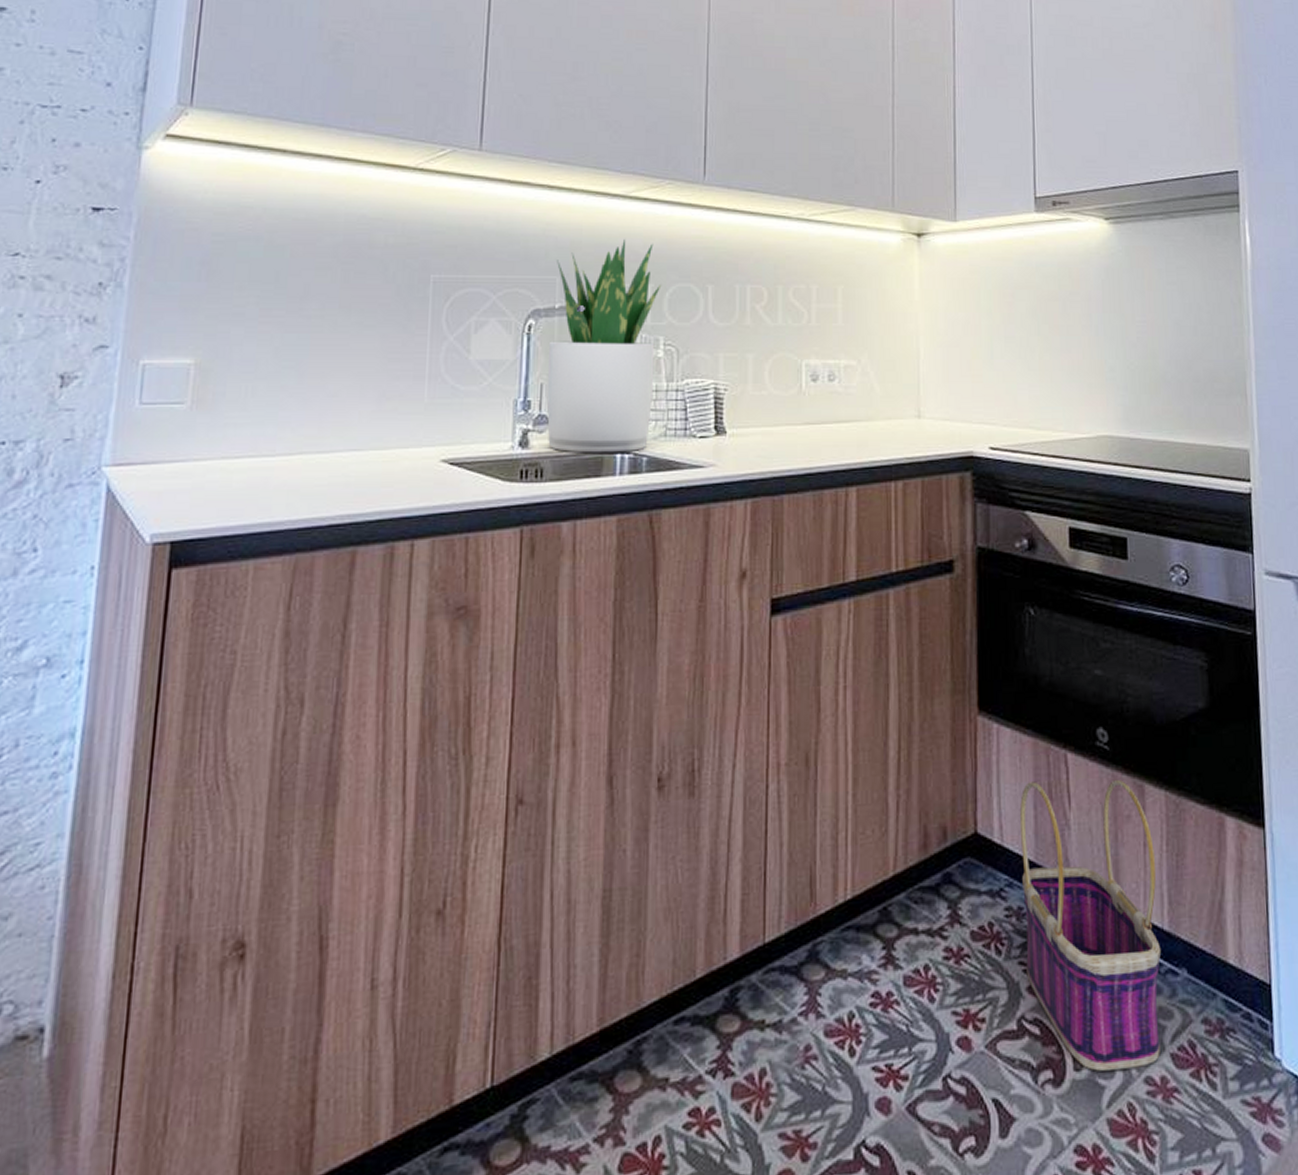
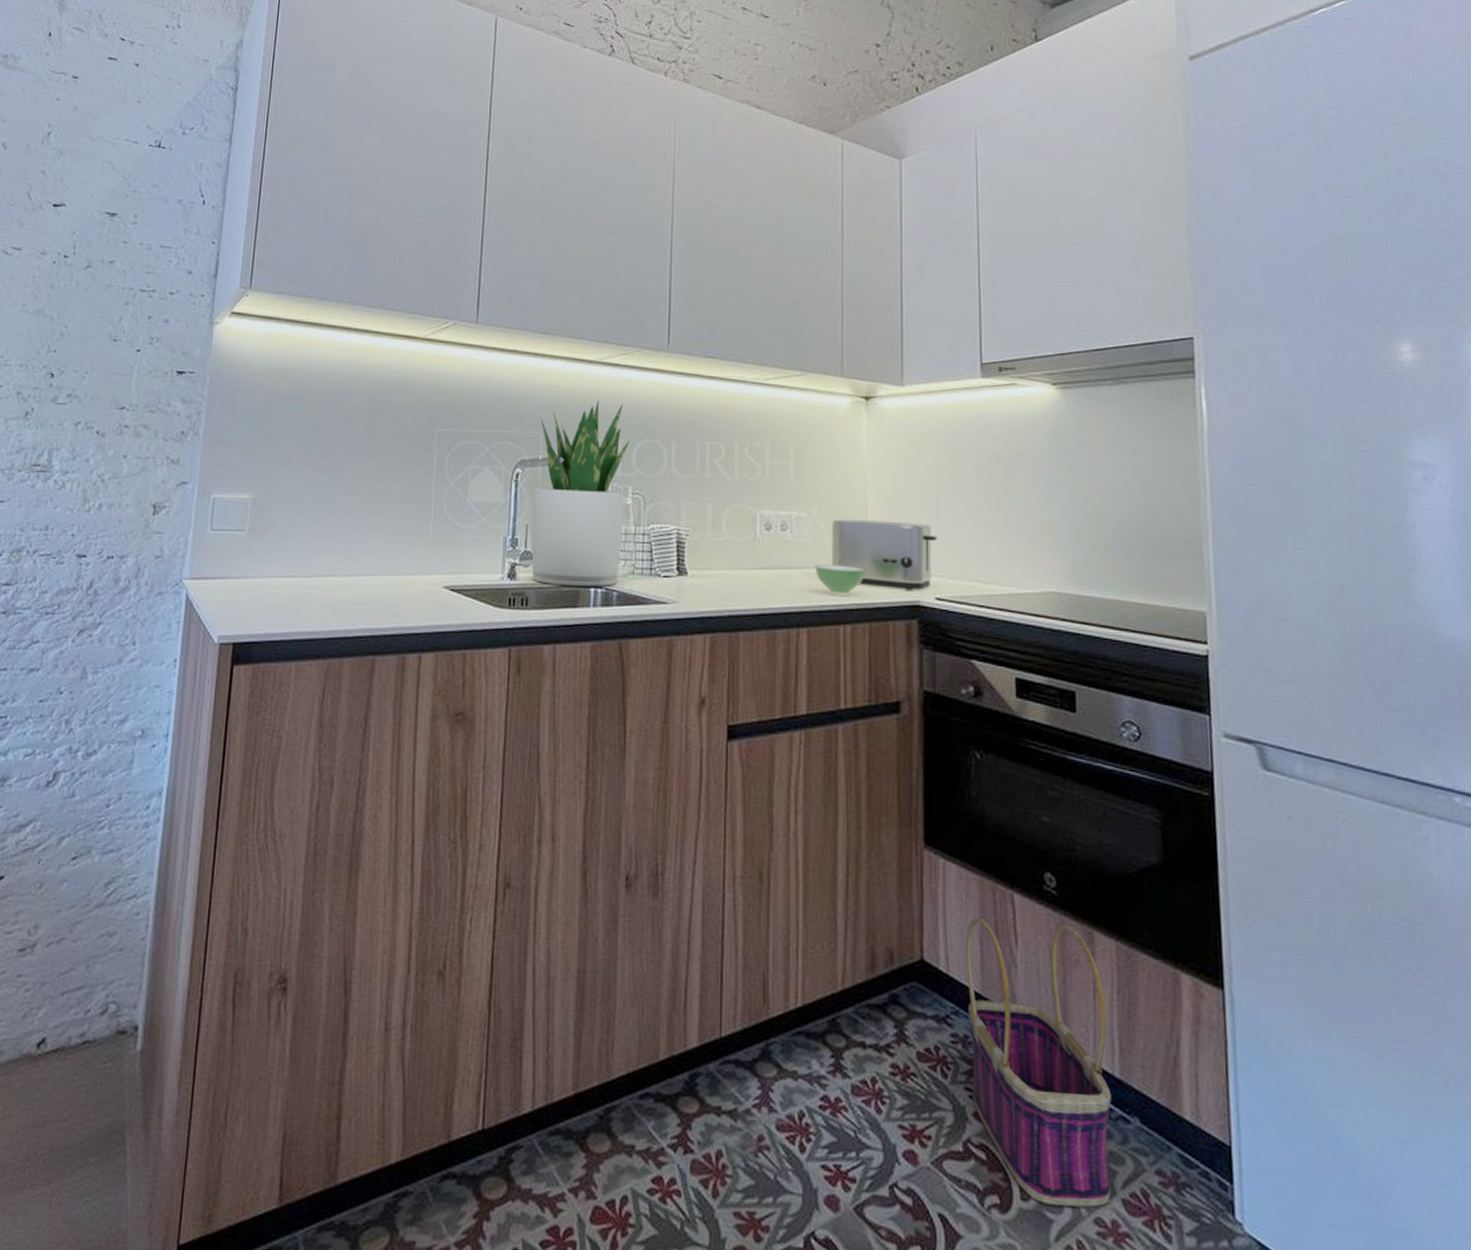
bowl: none [864,416,918,450] -> present [814,564,866,596]
toaster: none [881,365,991,442] -> present [831,518,938,592]

